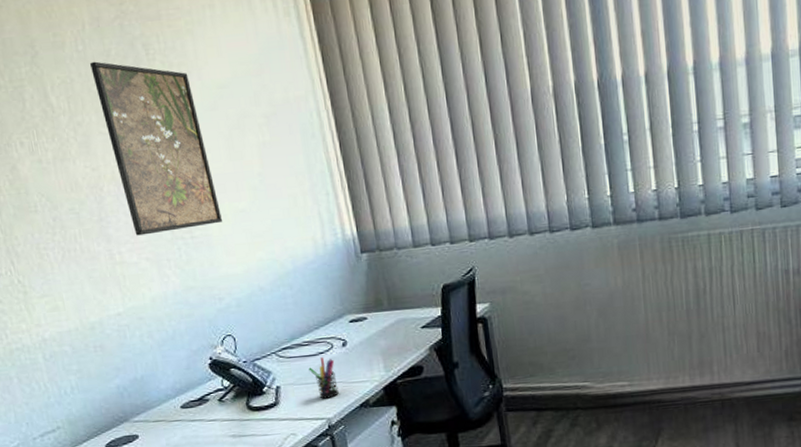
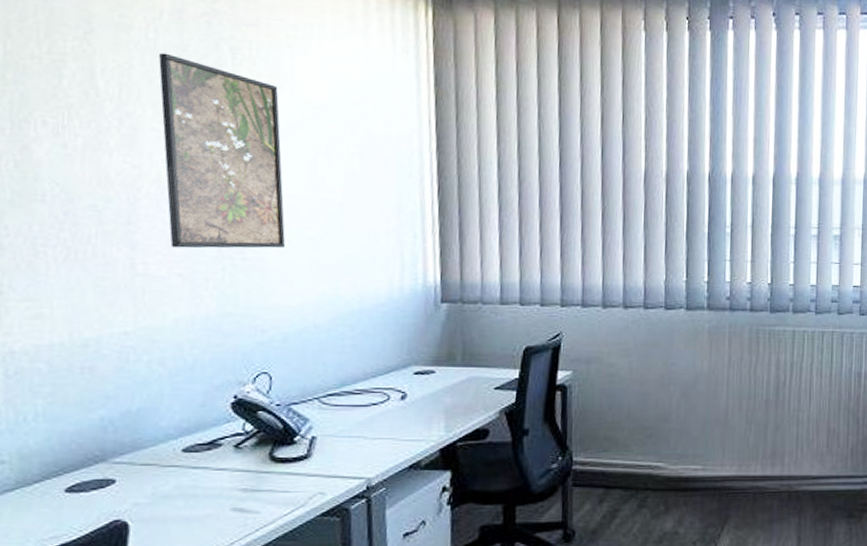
pen holder: present [308,357,339,399] -> none [355,409,389,456]

